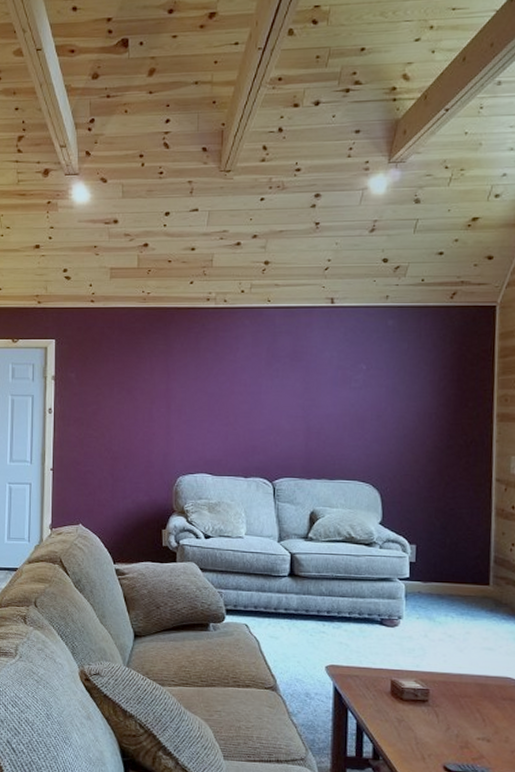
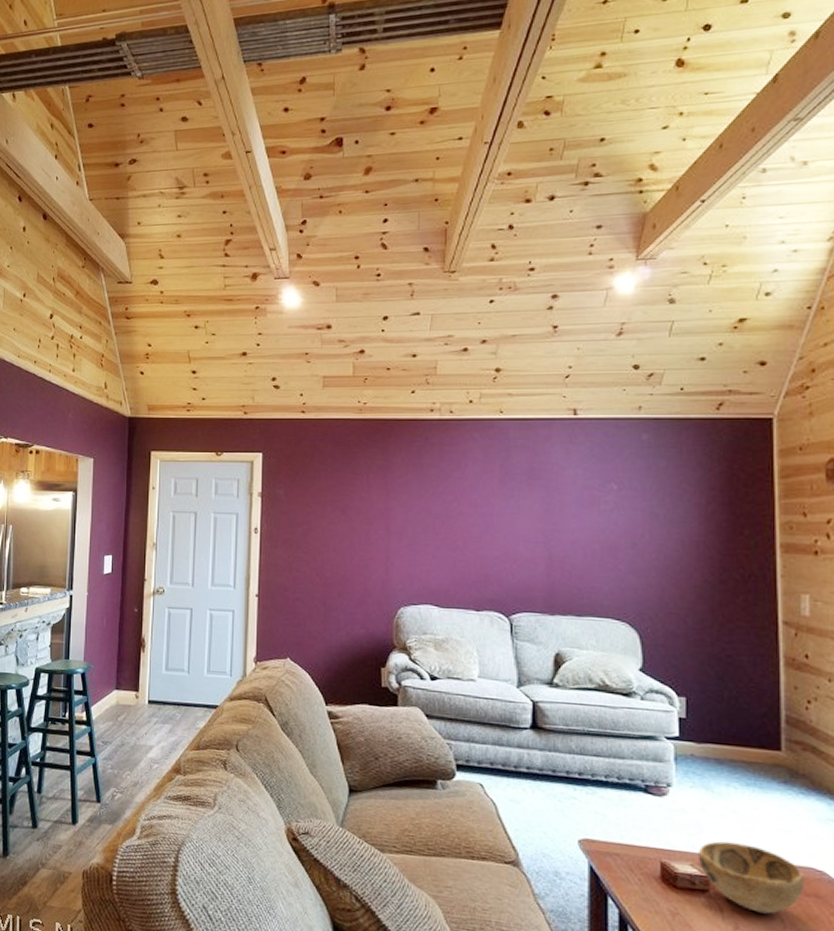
decorative bowl: none [420,660,503,716] -> present [697,841,805,914]

